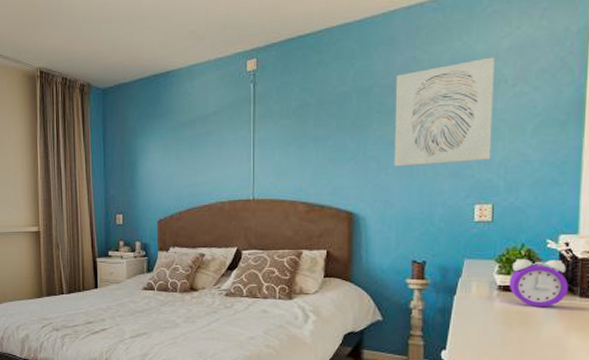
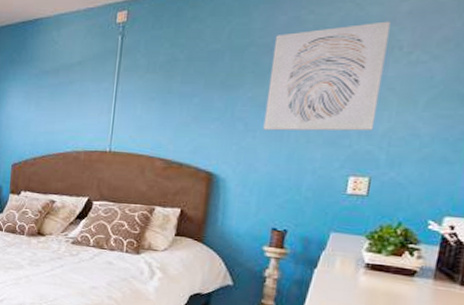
alarm clock: present [509,258,568,308] -> none [378,237,448,292]

